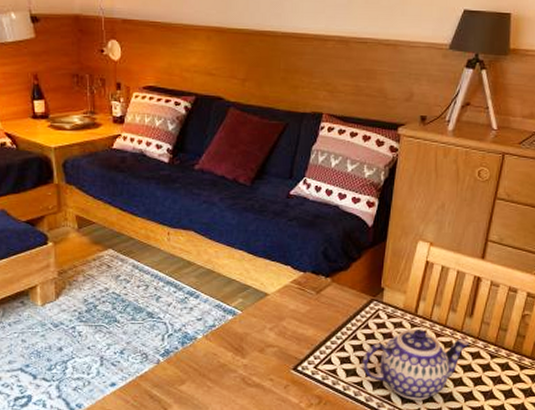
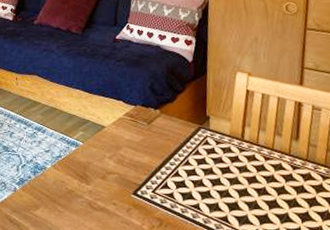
teapot: present [362,328,470,400] -> none [196,153,299,221]

